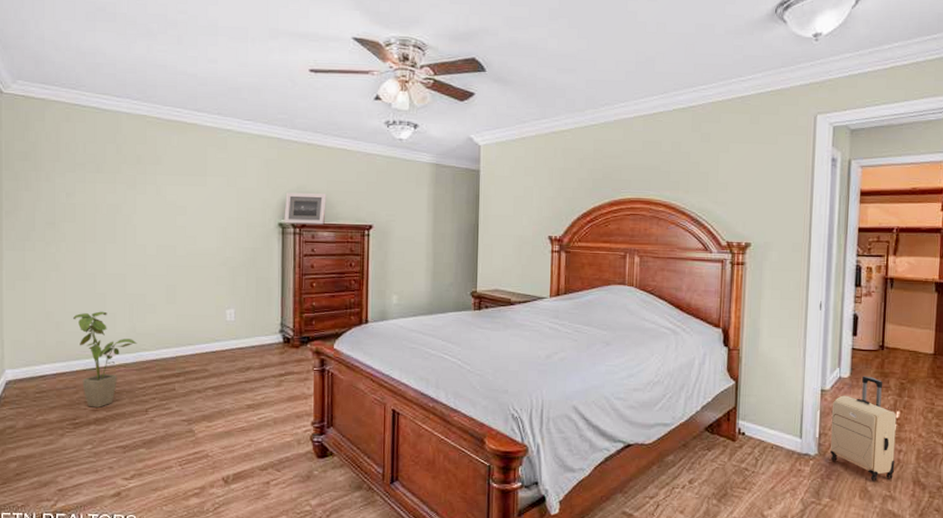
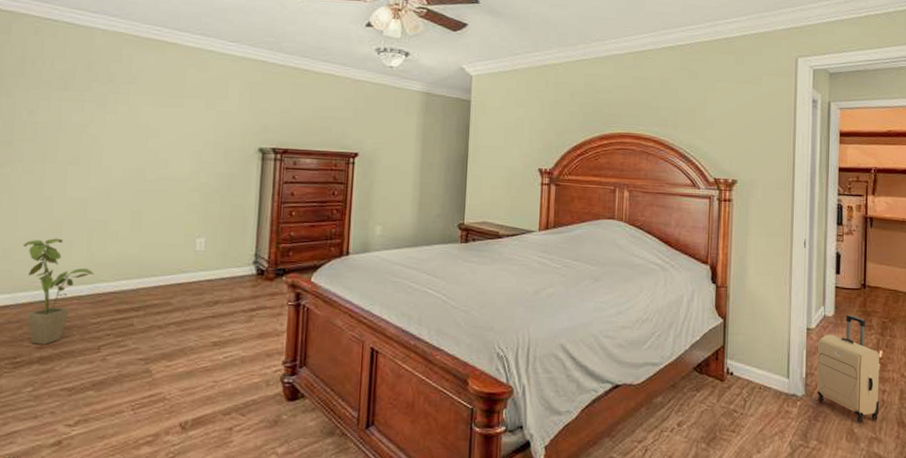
picture frame: present [284,193,326,225] -> none [264,117,311,151]

